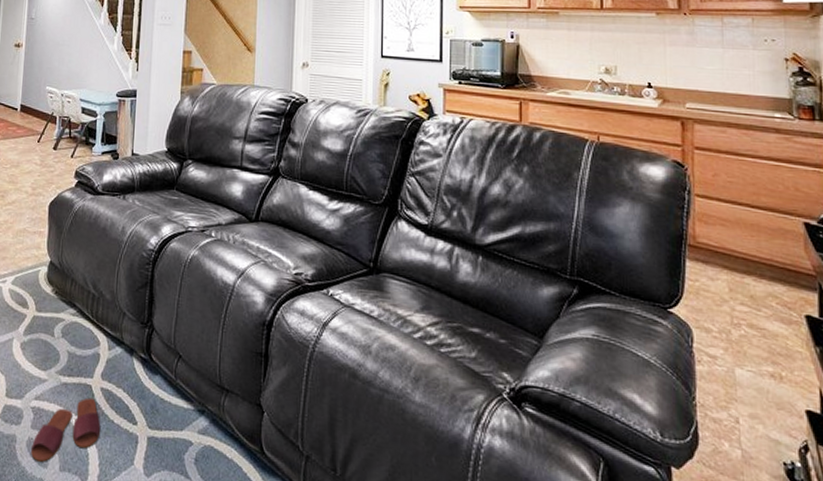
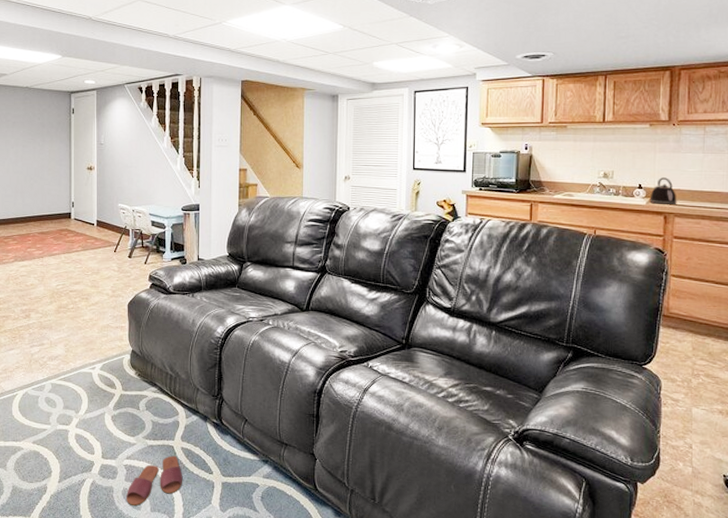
kettle: none [662,75,696,109] -> present [649,177,677,205]

